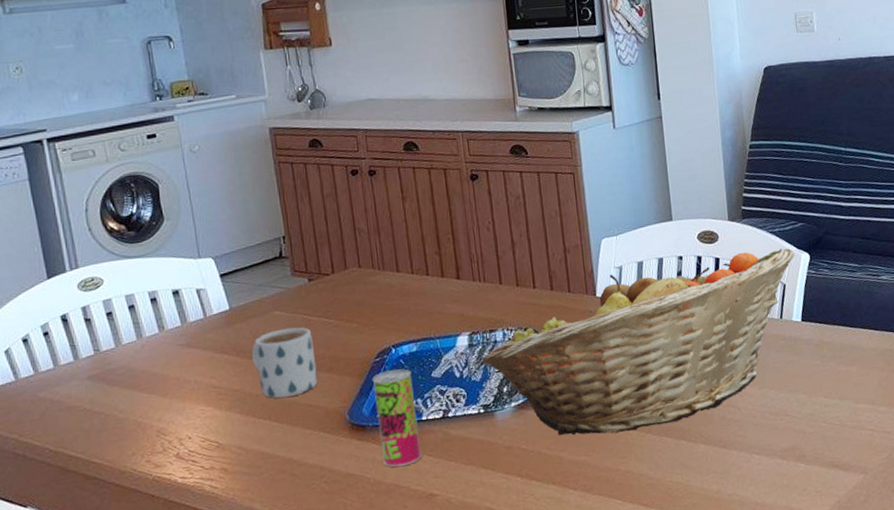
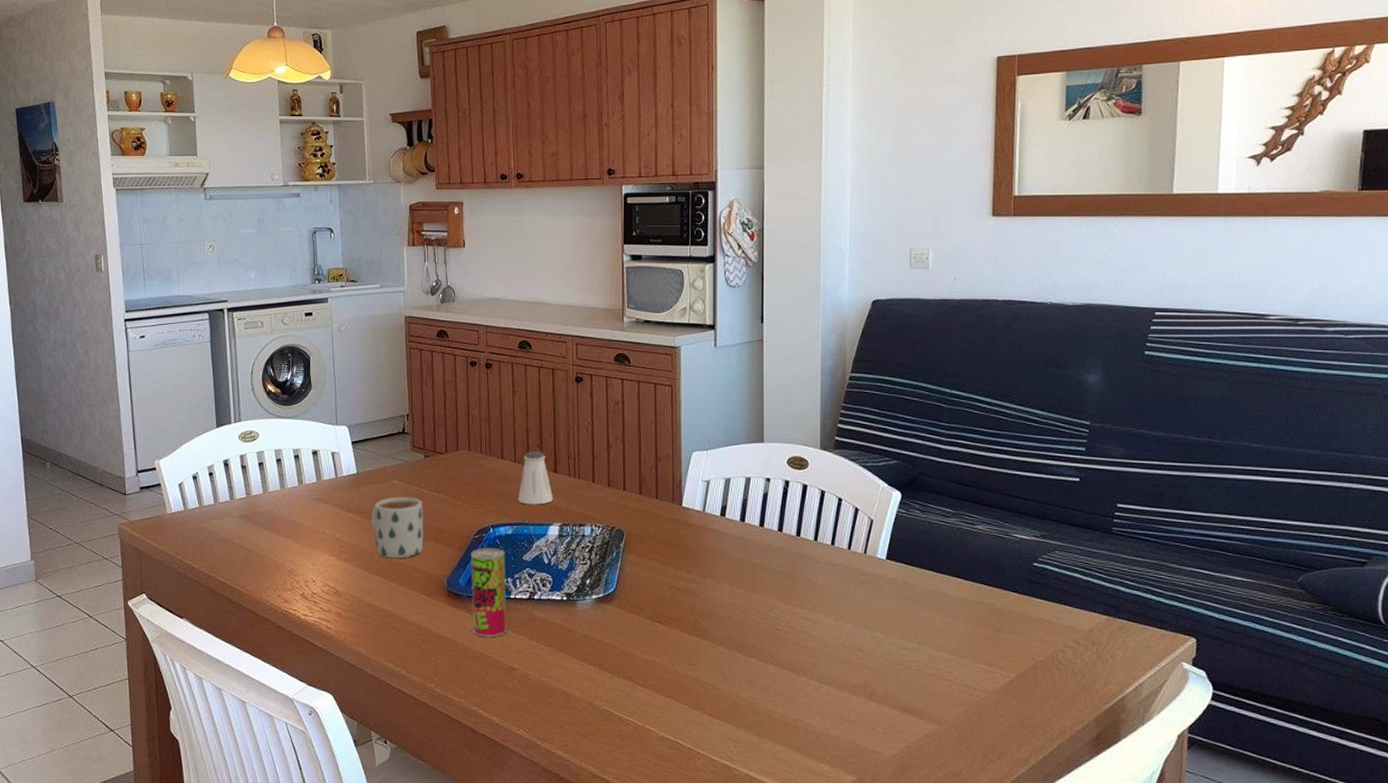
saltshaker: none [419,258,460,318] -> present [517,451,554,505]
fruit basket: present [482,248,796,436] -> none [569,482,887,640]

